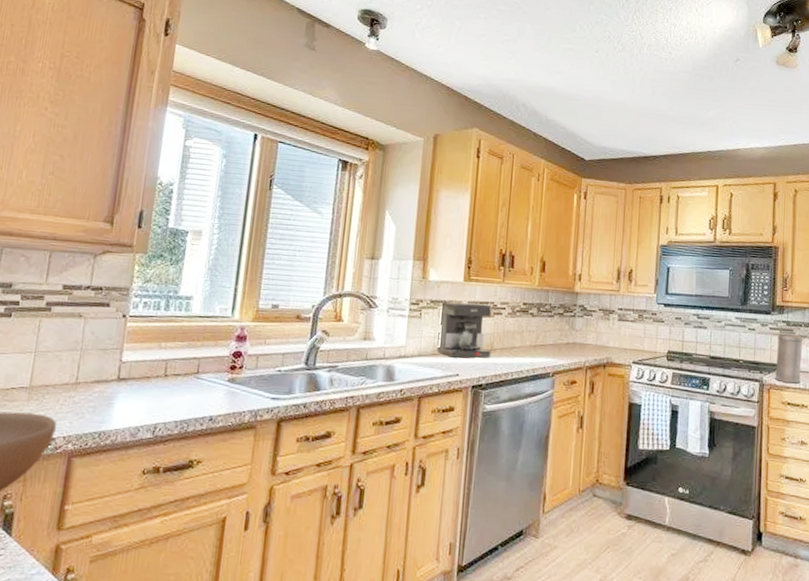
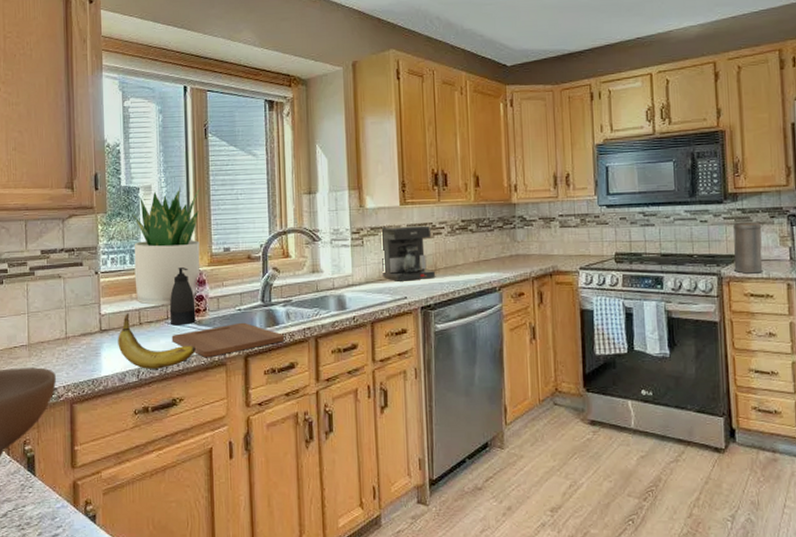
fruit: none [136,363,224,426] -> present [118,313,196,369]
planter: none [165,235,256,358] -> present [131,186,200,305]
cutting board: none [198,384,325,418] -> present [171,322,285,357]
soap dispenser: none [200,320,232,382] -> present [169,267,196,326]

